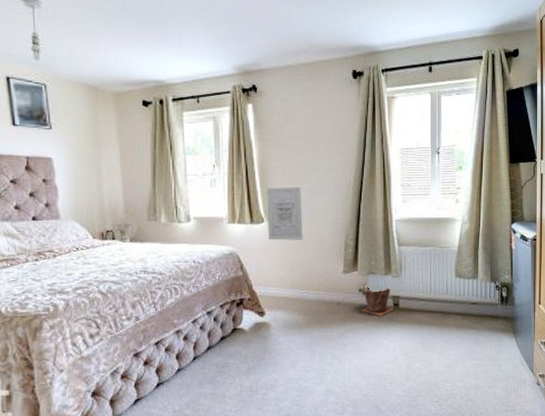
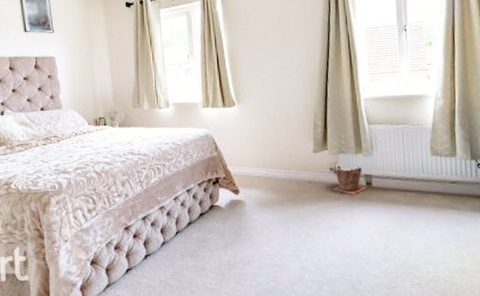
wall art: present [266,187,303,241] -> none [236,71,273,122]

